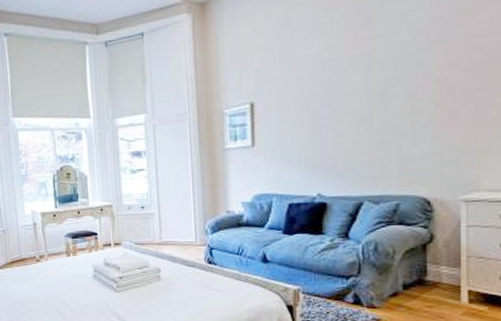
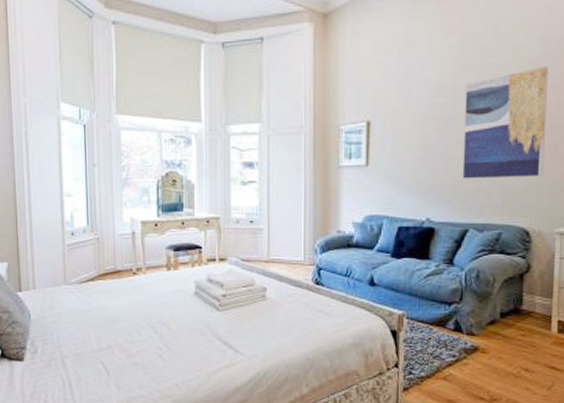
wall art: none [352,29,443,152] -> present [462,66,548,179]

